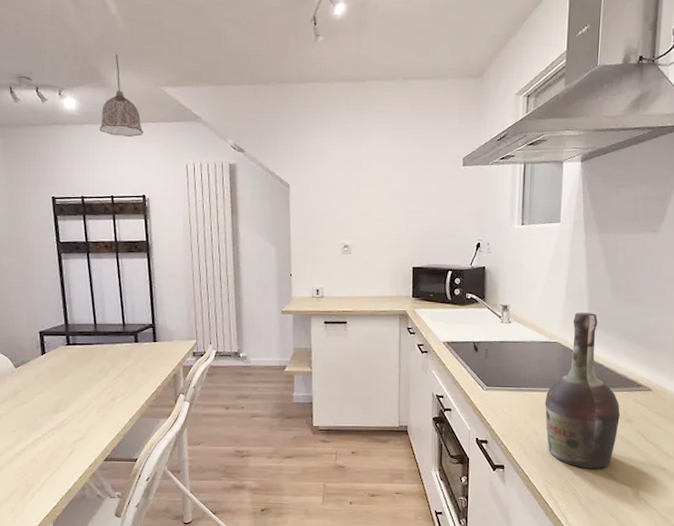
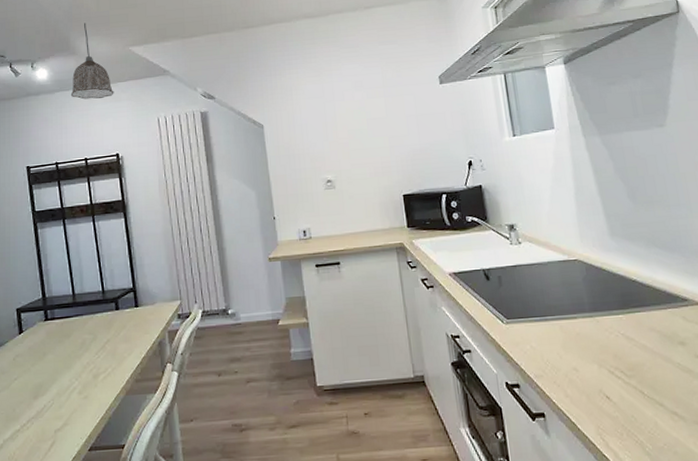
cognac bottle: present [544,312,620,469] -> none [577,222,672,408]

